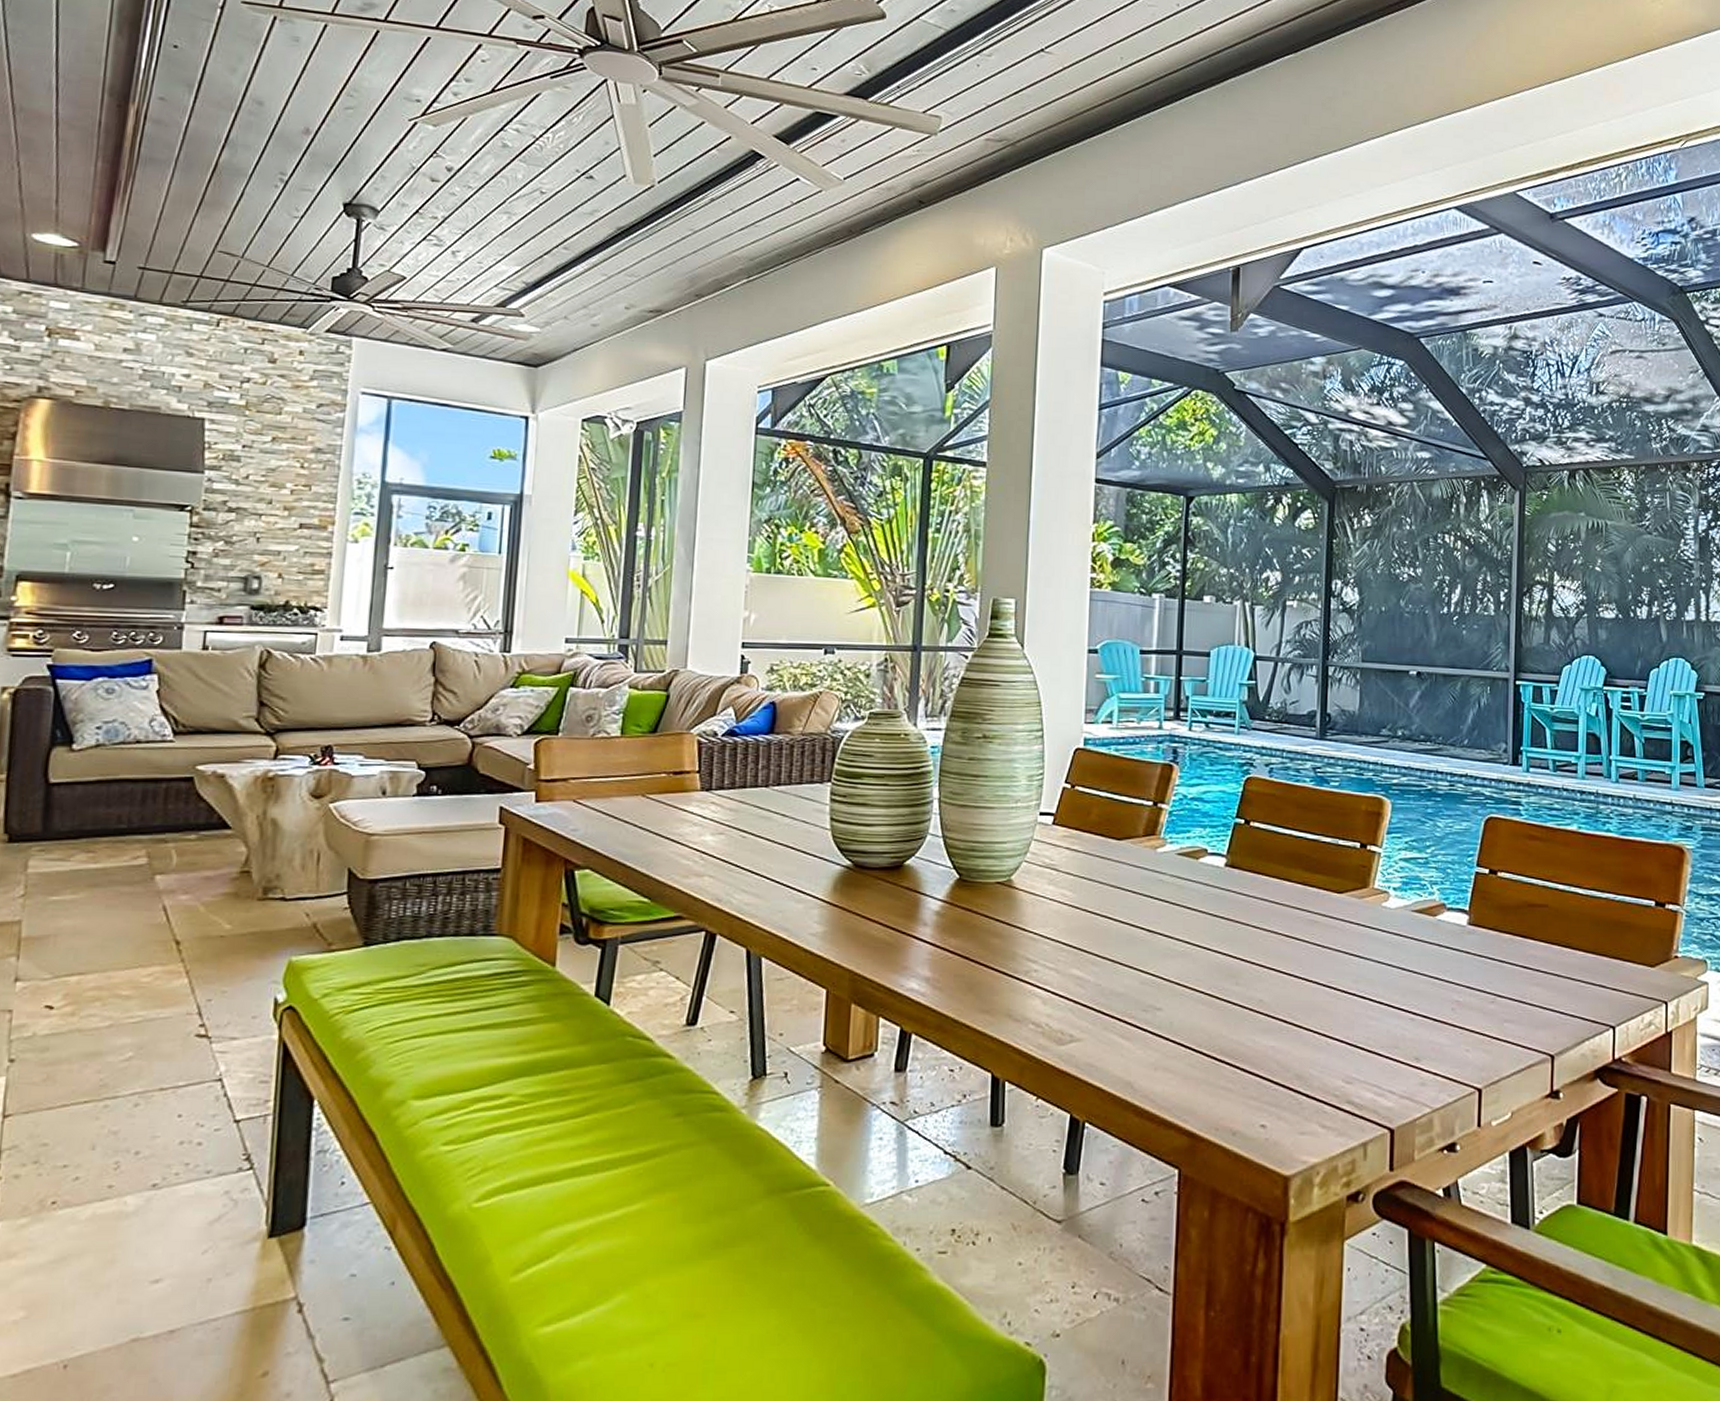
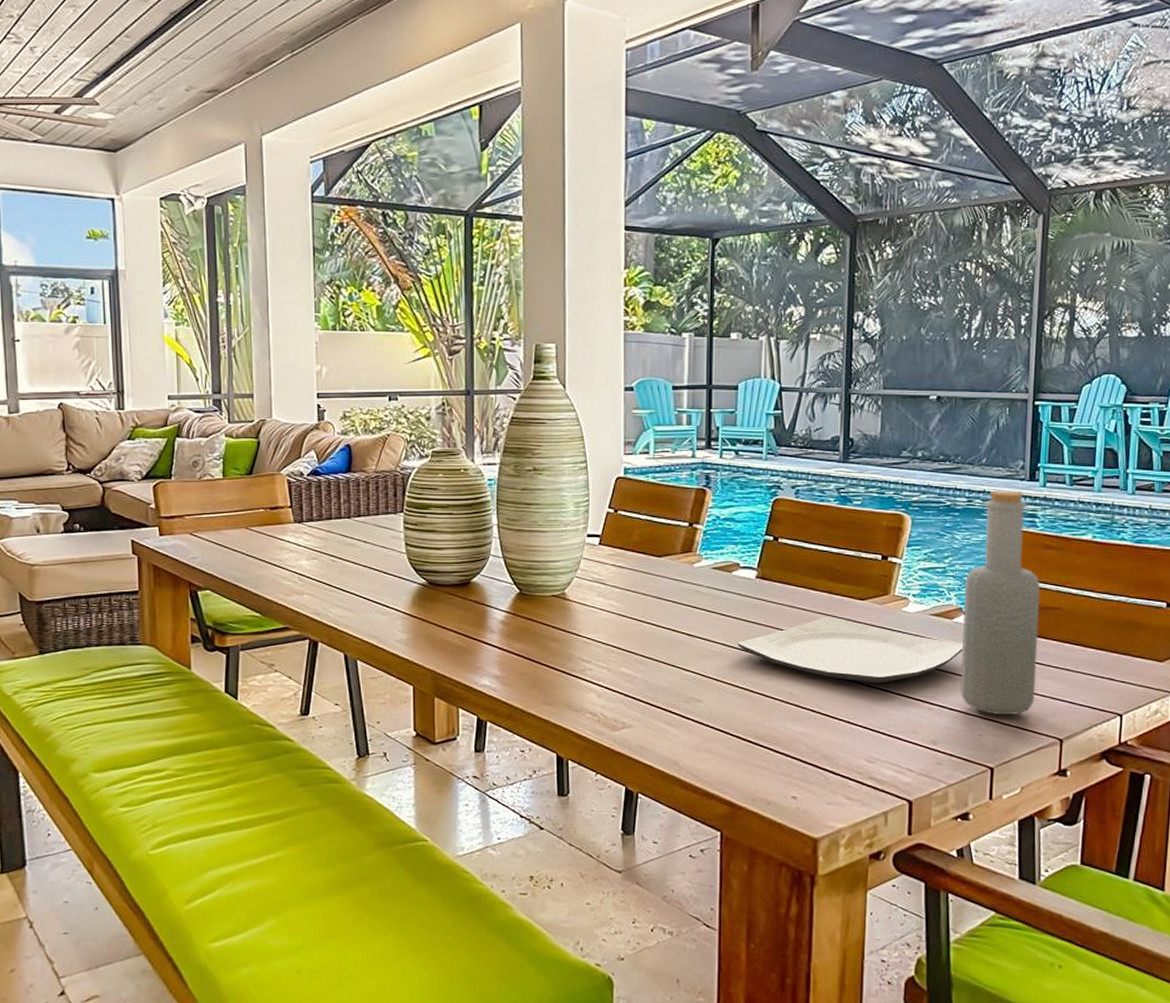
plate: none [1203,911,1448,990] -> present [737,616,964,683]
bottle: none [1444,774,1527,1028] -> present [959,490,1041,716]

